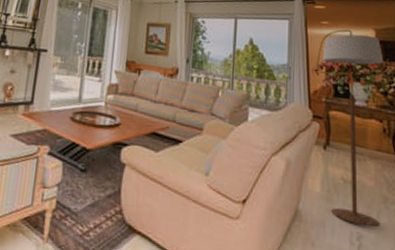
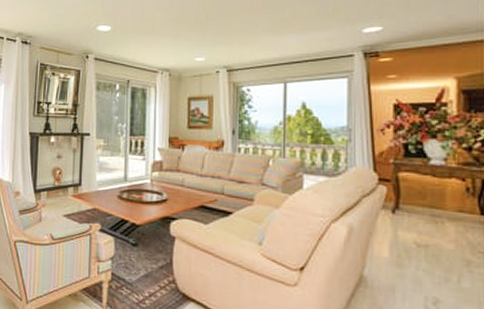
floor lamp: present [316,29,384,228] -> none [381,81,468,292]

